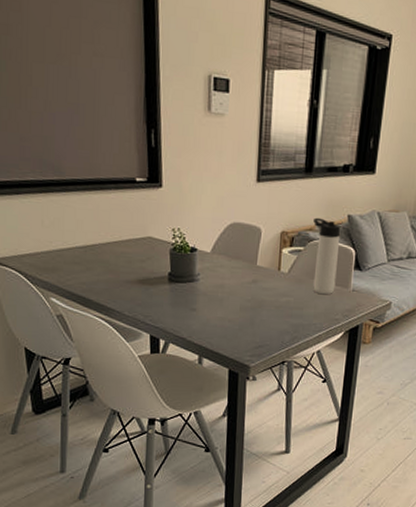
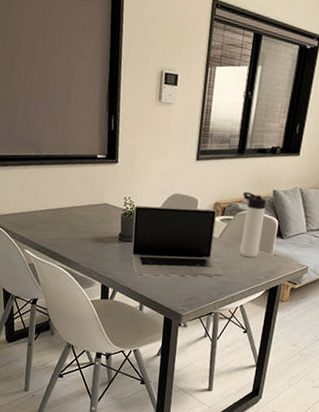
laptop: none [184,238,295,322] -> present [131,205,223,277]

